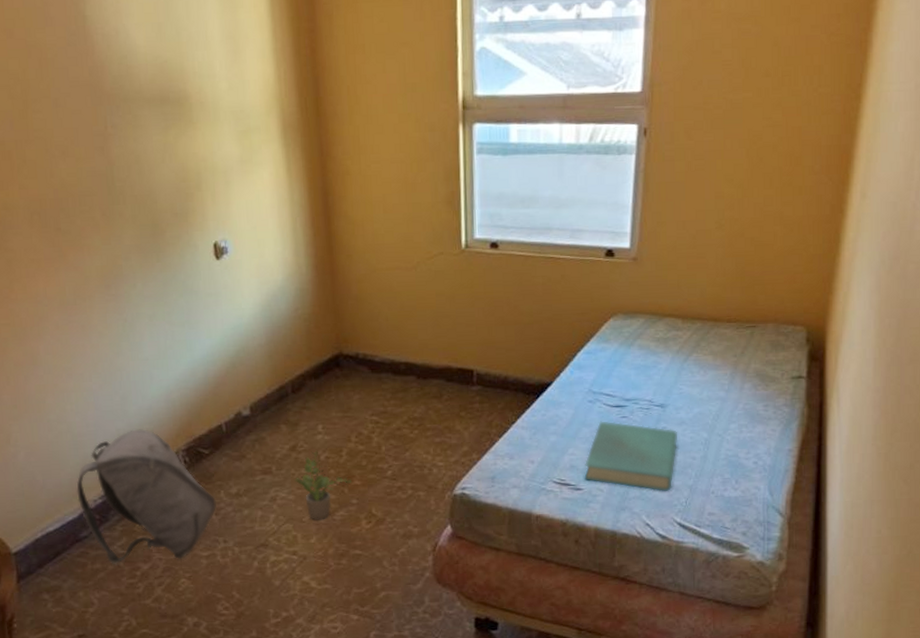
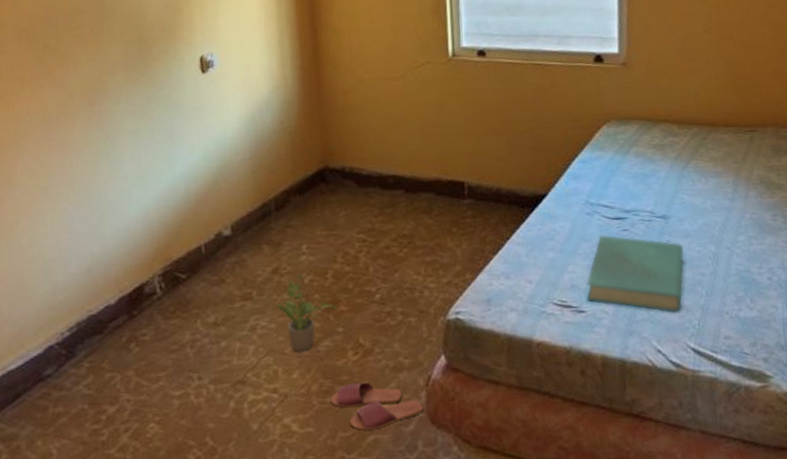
backpack: present [76,429,216,564] -> none [44,252,192,407]
slippers: none [345,547,430,588] -> present [330,382,423,431]

